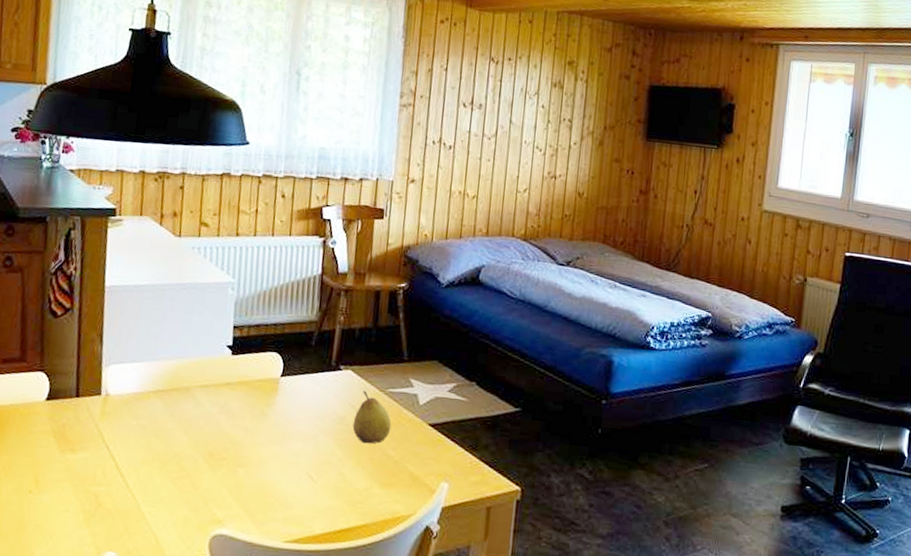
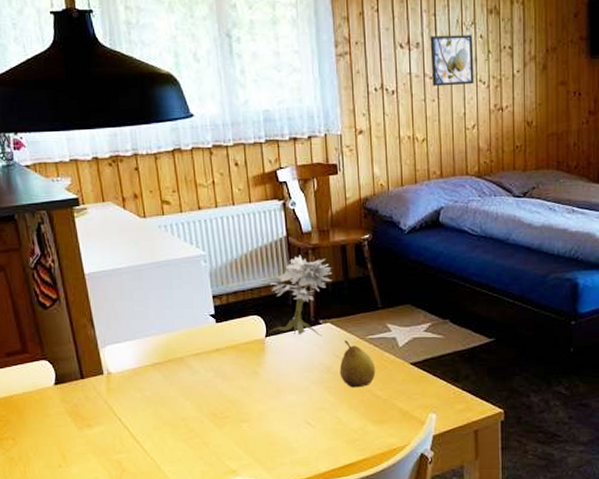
bonsai tree: none [285,295,362,384] -> present [269,255,332,337]
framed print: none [490,99,535,150] -> present [430,35,474,86]

